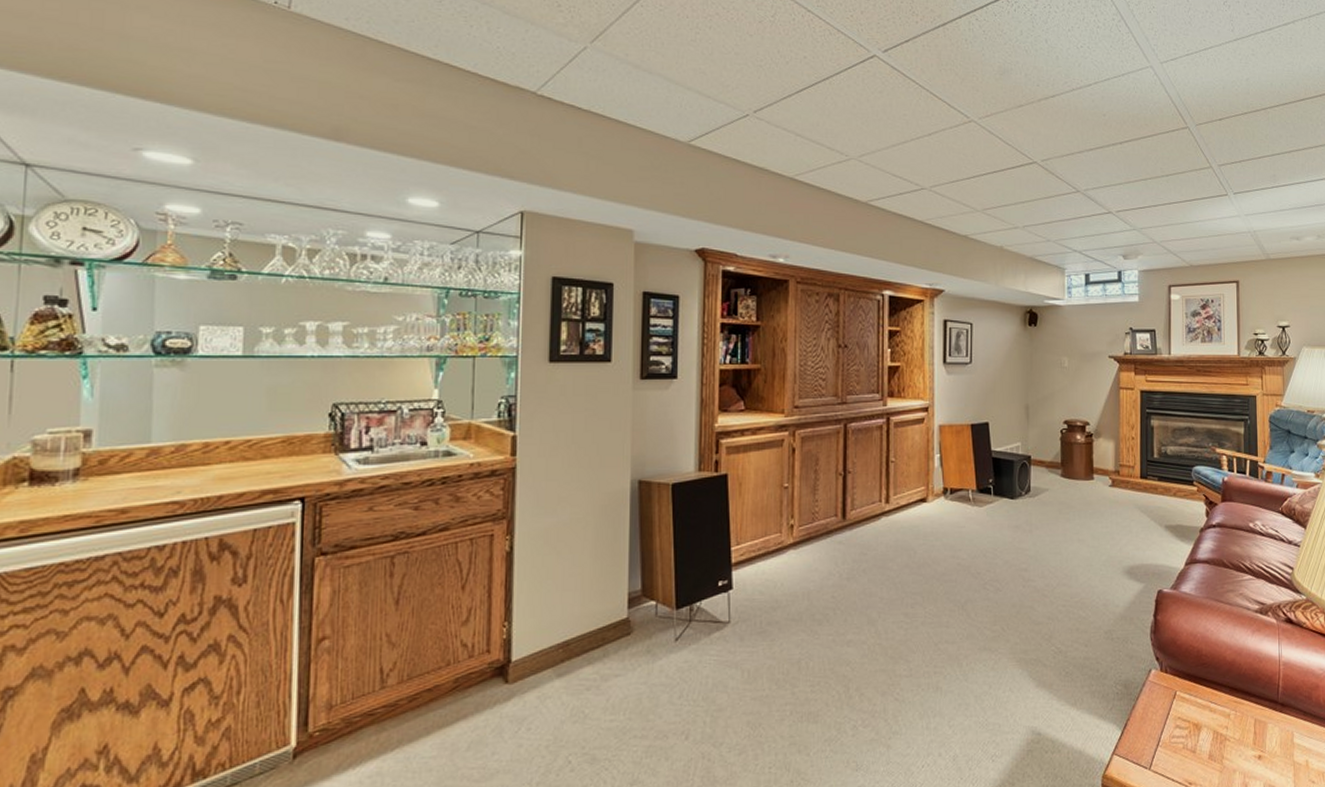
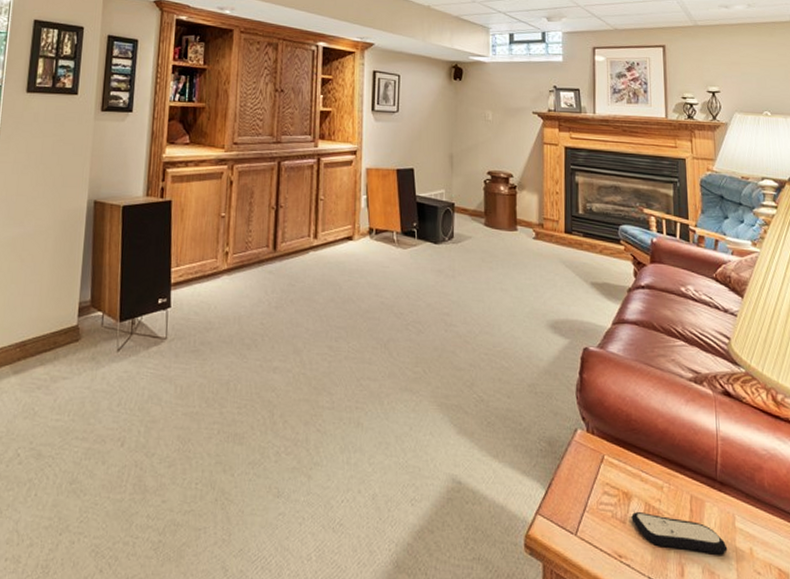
remote control: none [1201,740,1287,771] -> present [631,512,728,555]

